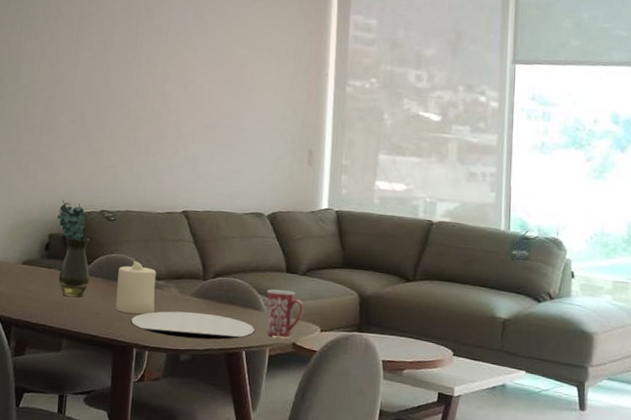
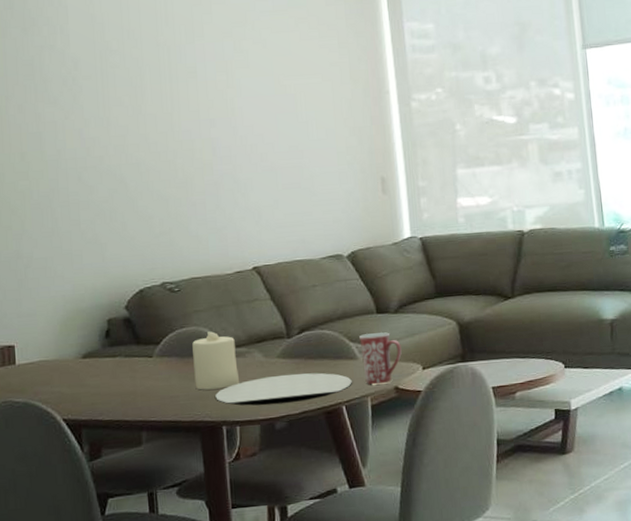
vase: present [56,199,90,297] -> none [112,278,162,385]

